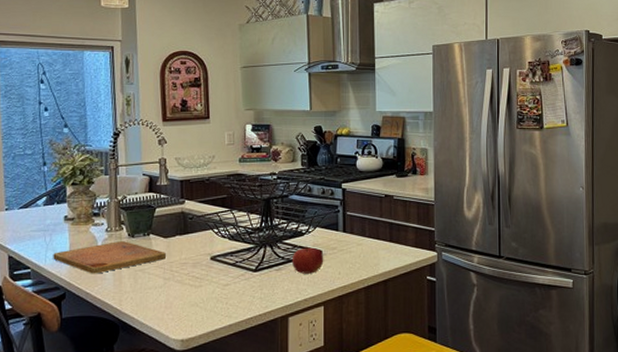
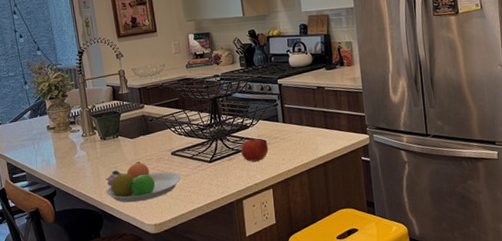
cutting board: present [53,241,167,274] -> none [42,144,135,173]
fruit bowl: none [127,264,219,313] -> present [105,161,181,203]

